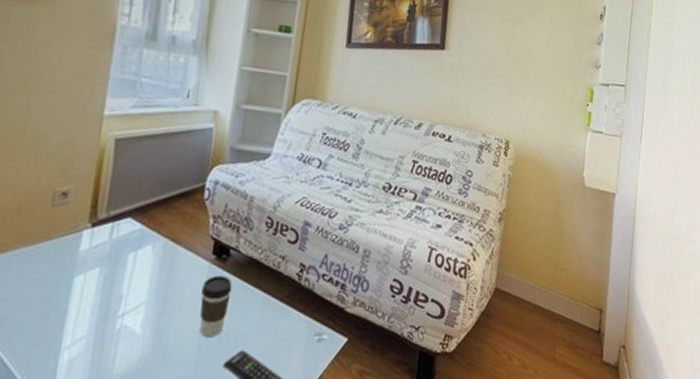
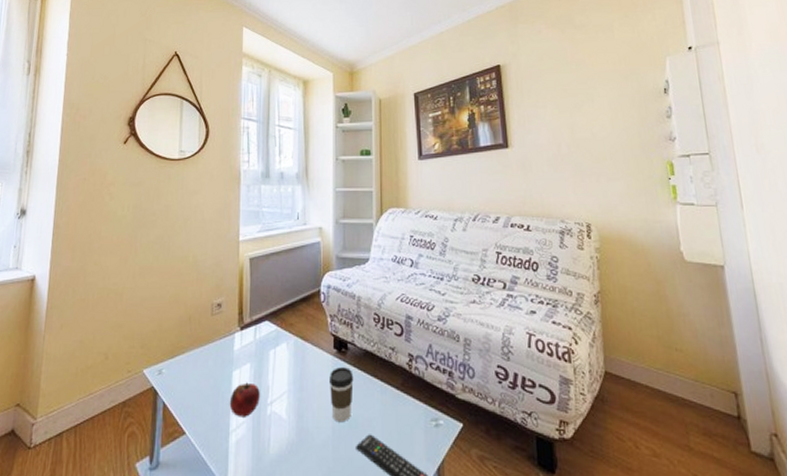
fruit: none [64,290,110,332] -> present [229,382,260,417]

